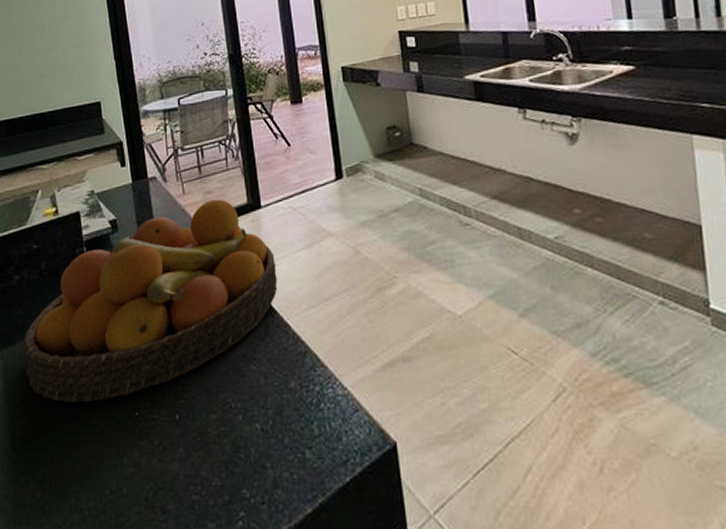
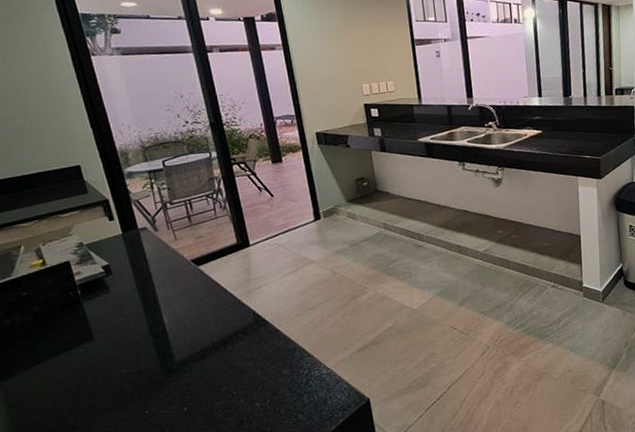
fruit bowl: present [22,199,278,403] -> none [22,241,269,415]

